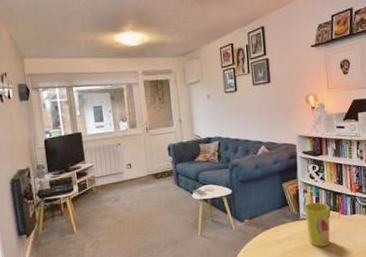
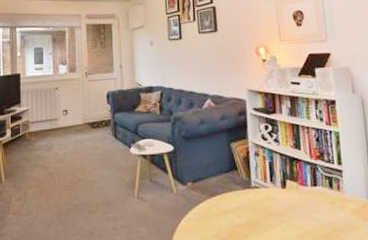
cup: present [304,202,330,247] -> none [255,168,288,223]

